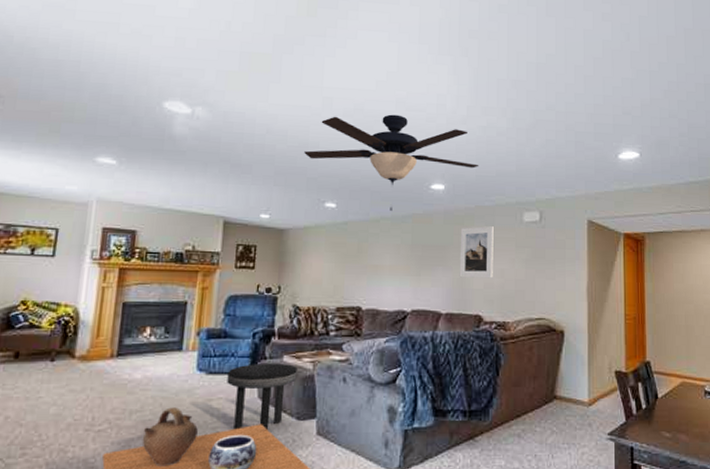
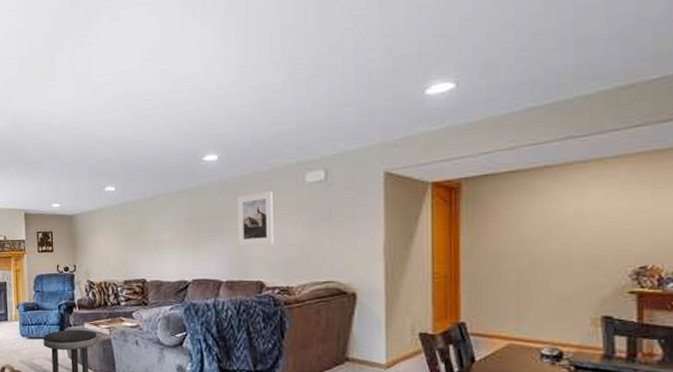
ceiling fan: present [304,114,479,211] -> none [82,90,254,188]

